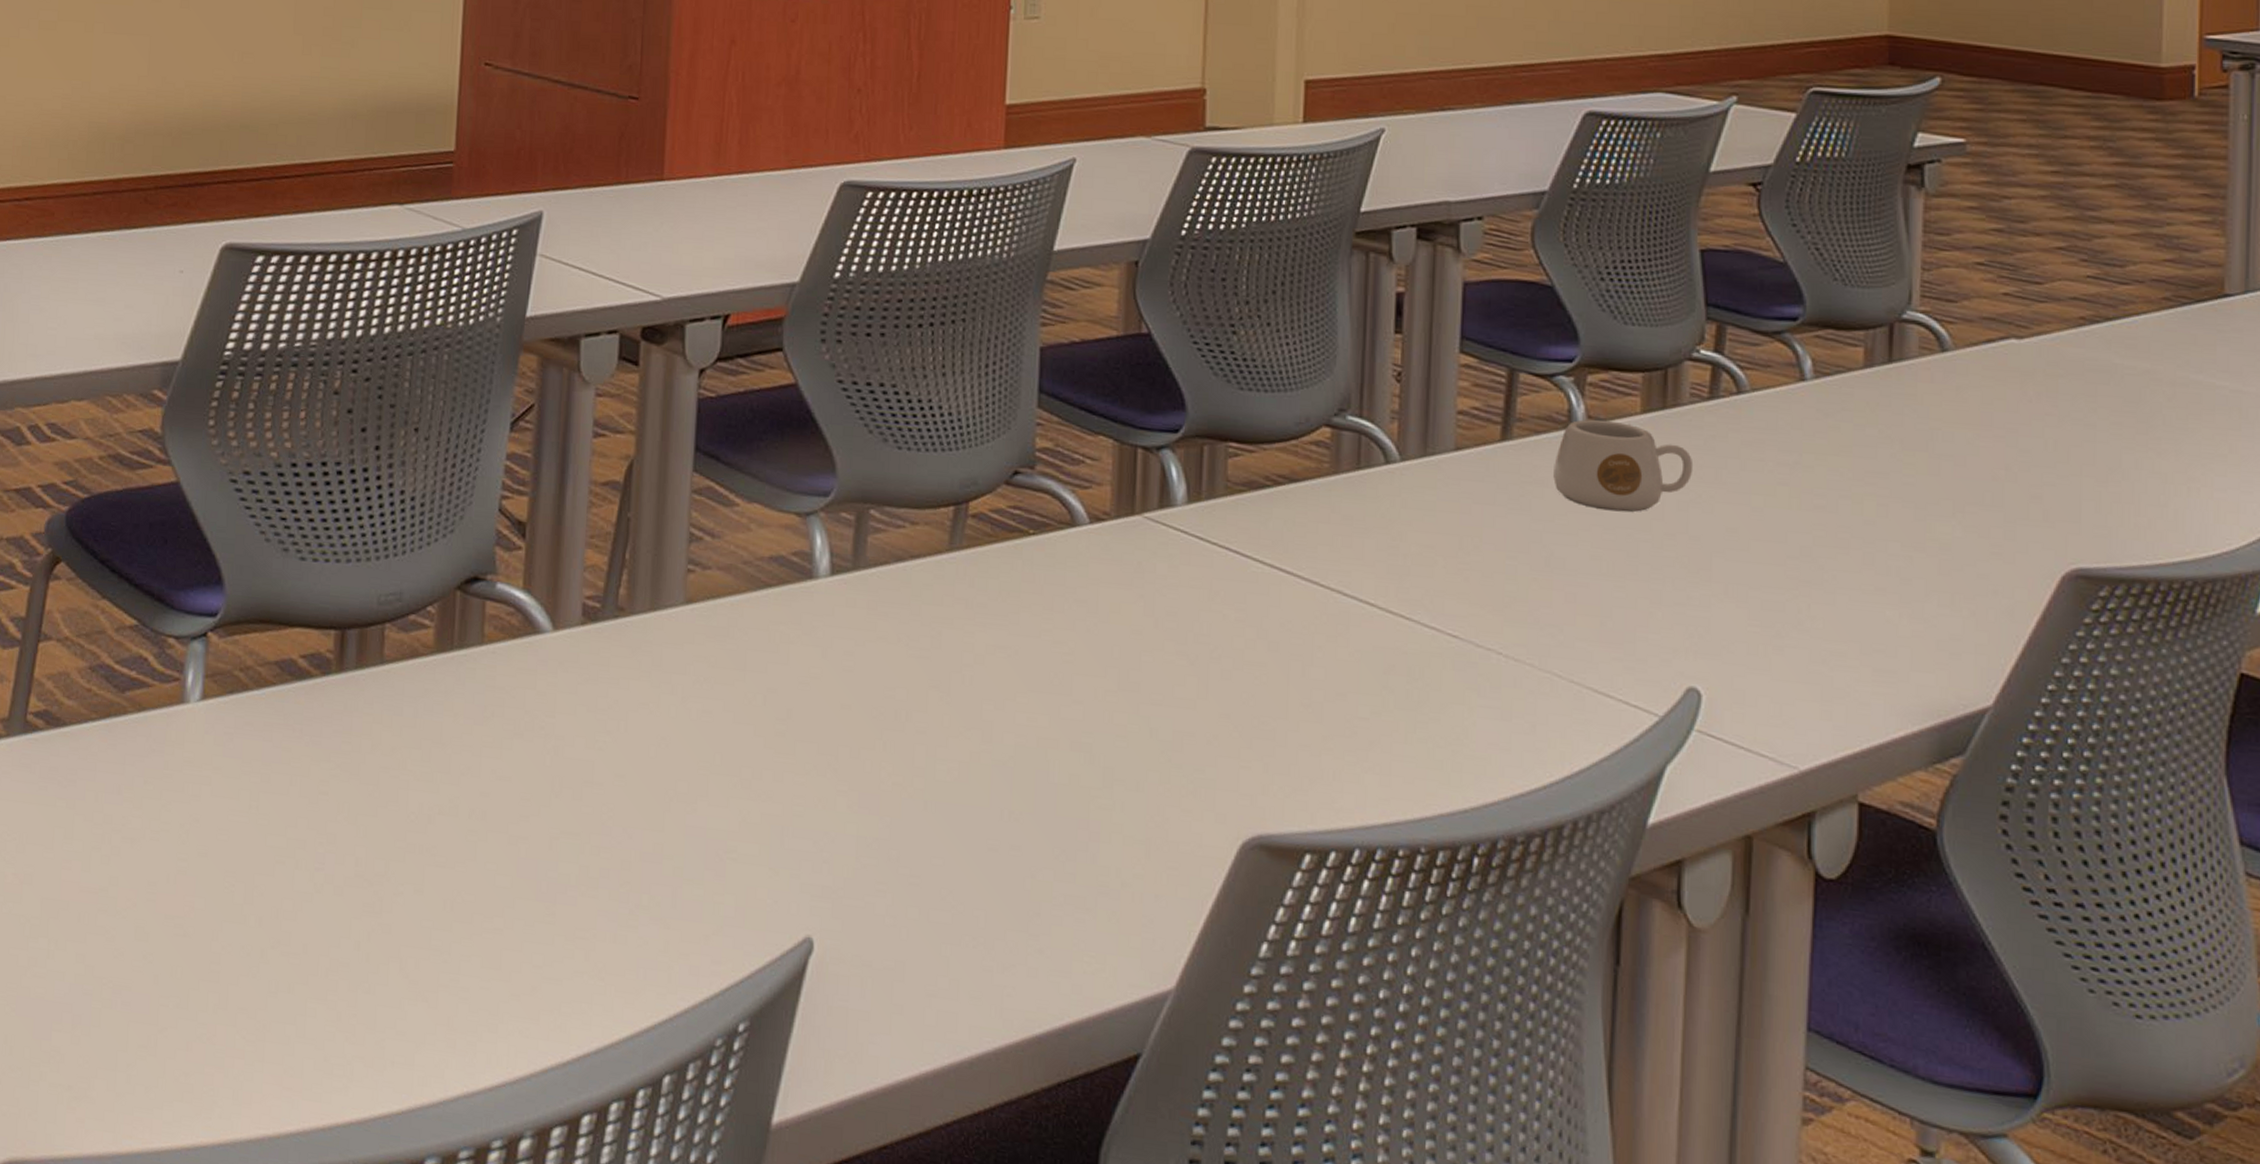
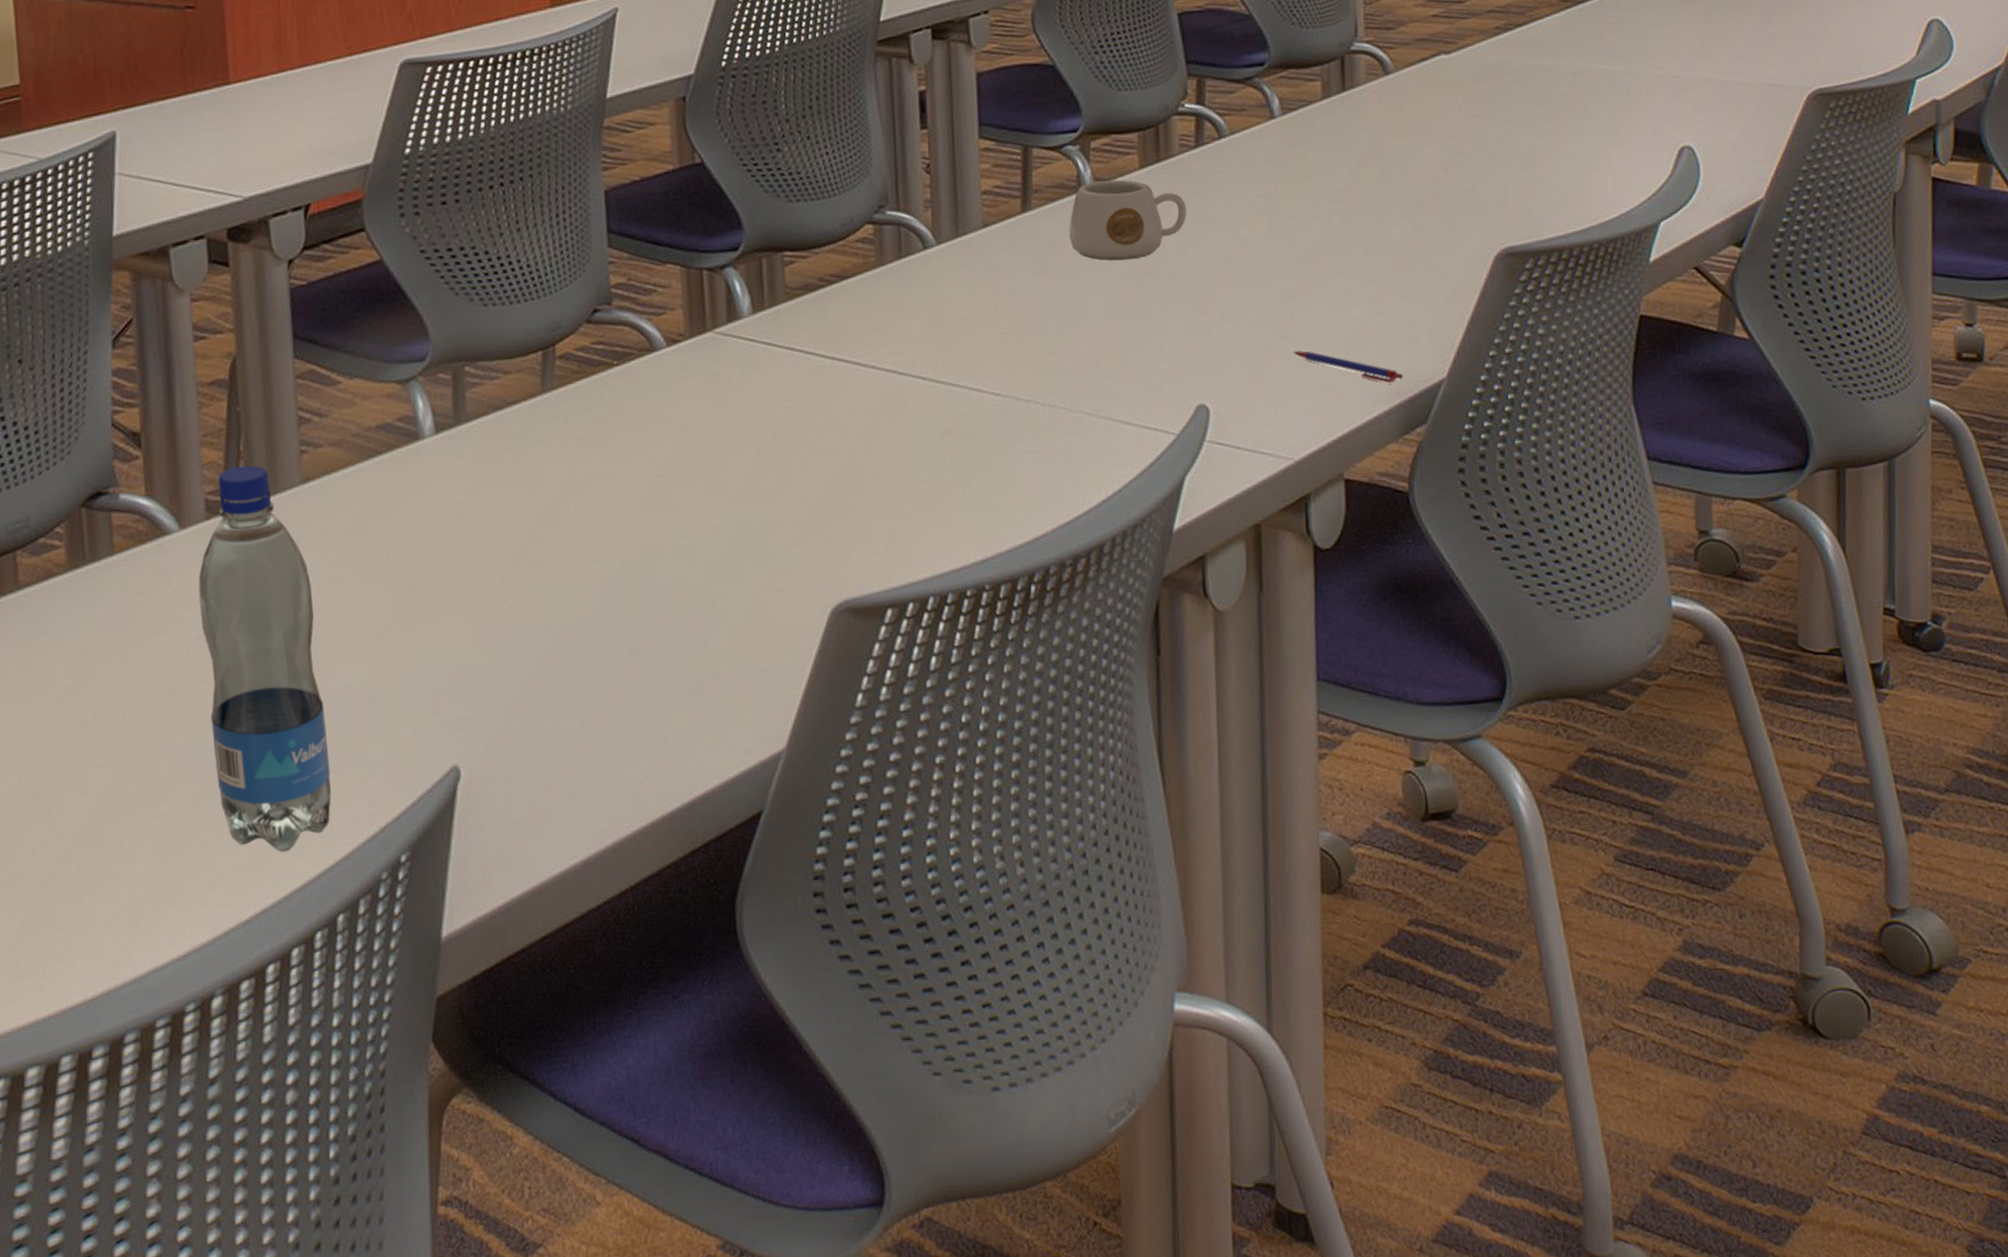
bottle: none [556,574,681,995] -> present [198,465,331,852]
pen: none [1806,645,1940,702] -> present [1292,351,1404,384]

